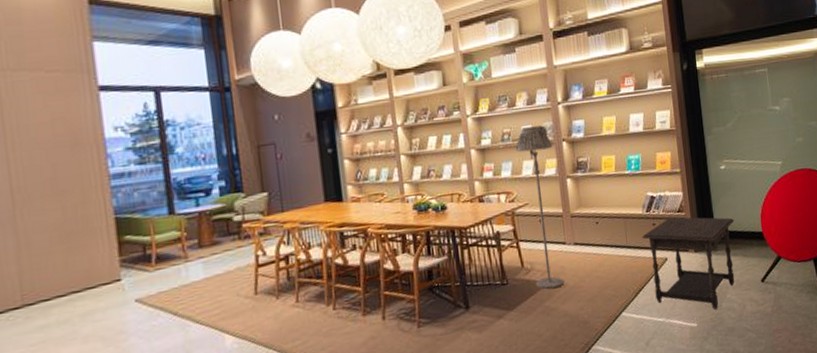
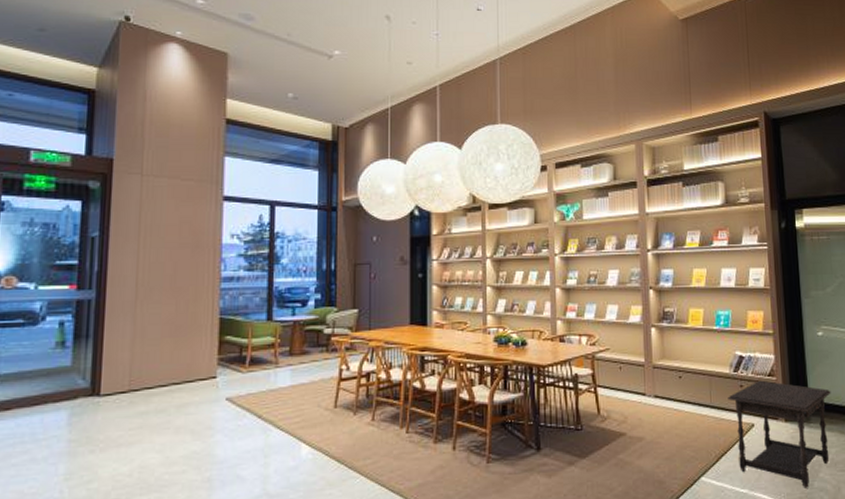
floor lamp: present [515,125,564,289] -> none [601,271,641,441]

